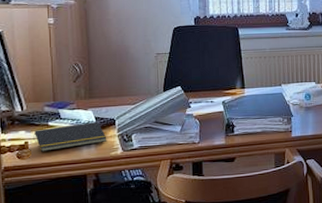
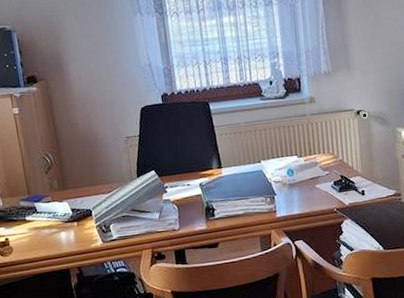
notepad: present [33,122,107,152] -> none [12,214,86,247]

